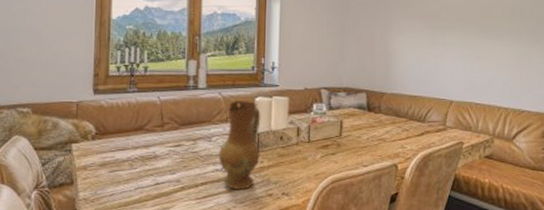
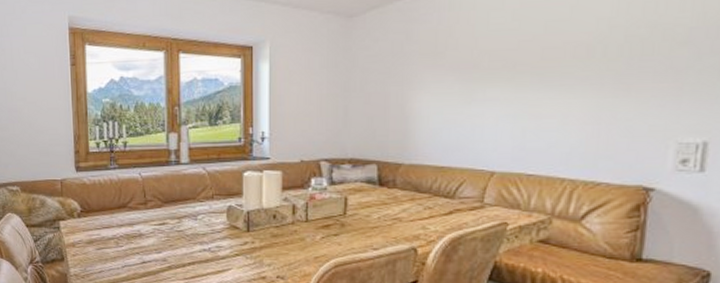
ceramic jug: present [219,100,261,191] -> none [206,175,251,272]

